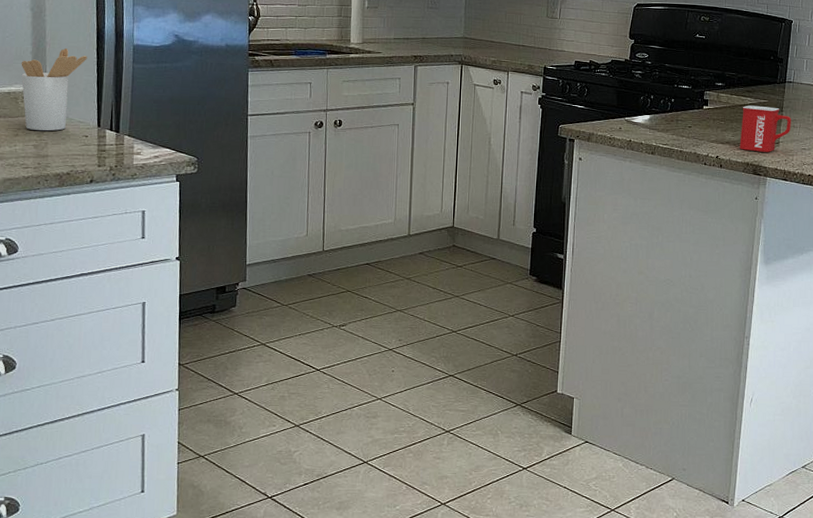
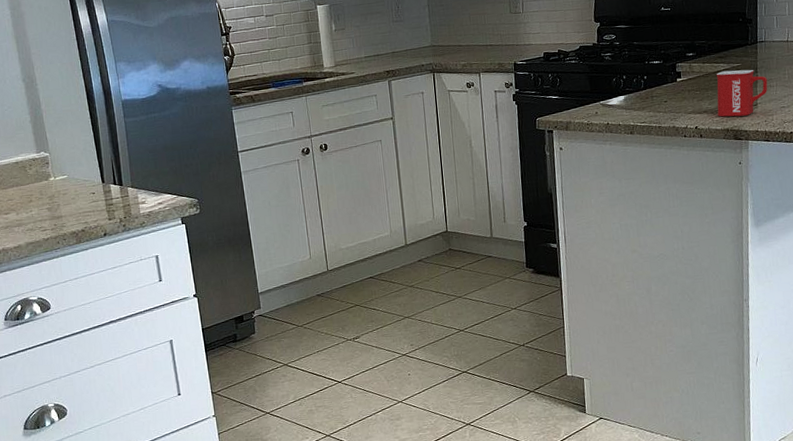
utensil holder: present [21,48,87,131] -> none [23,113,82,195]

